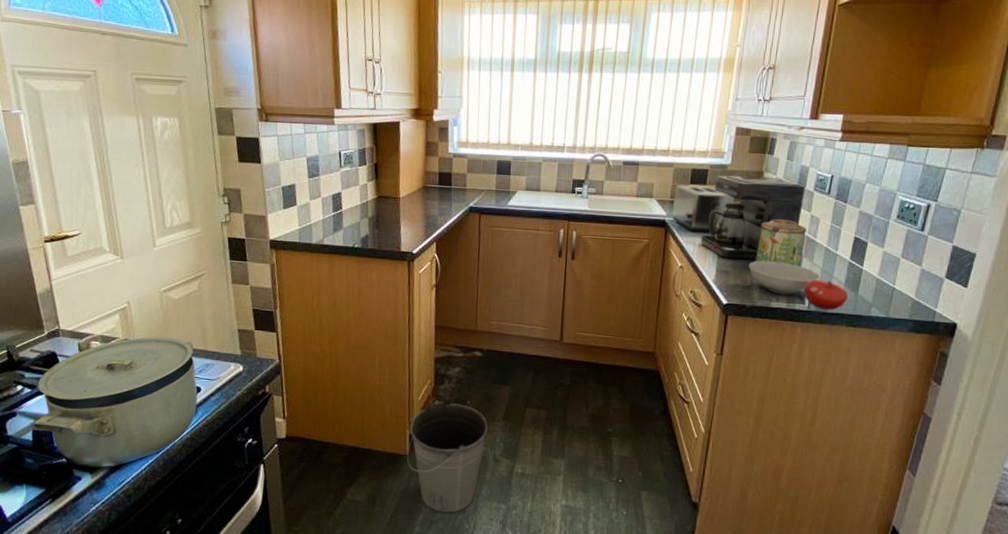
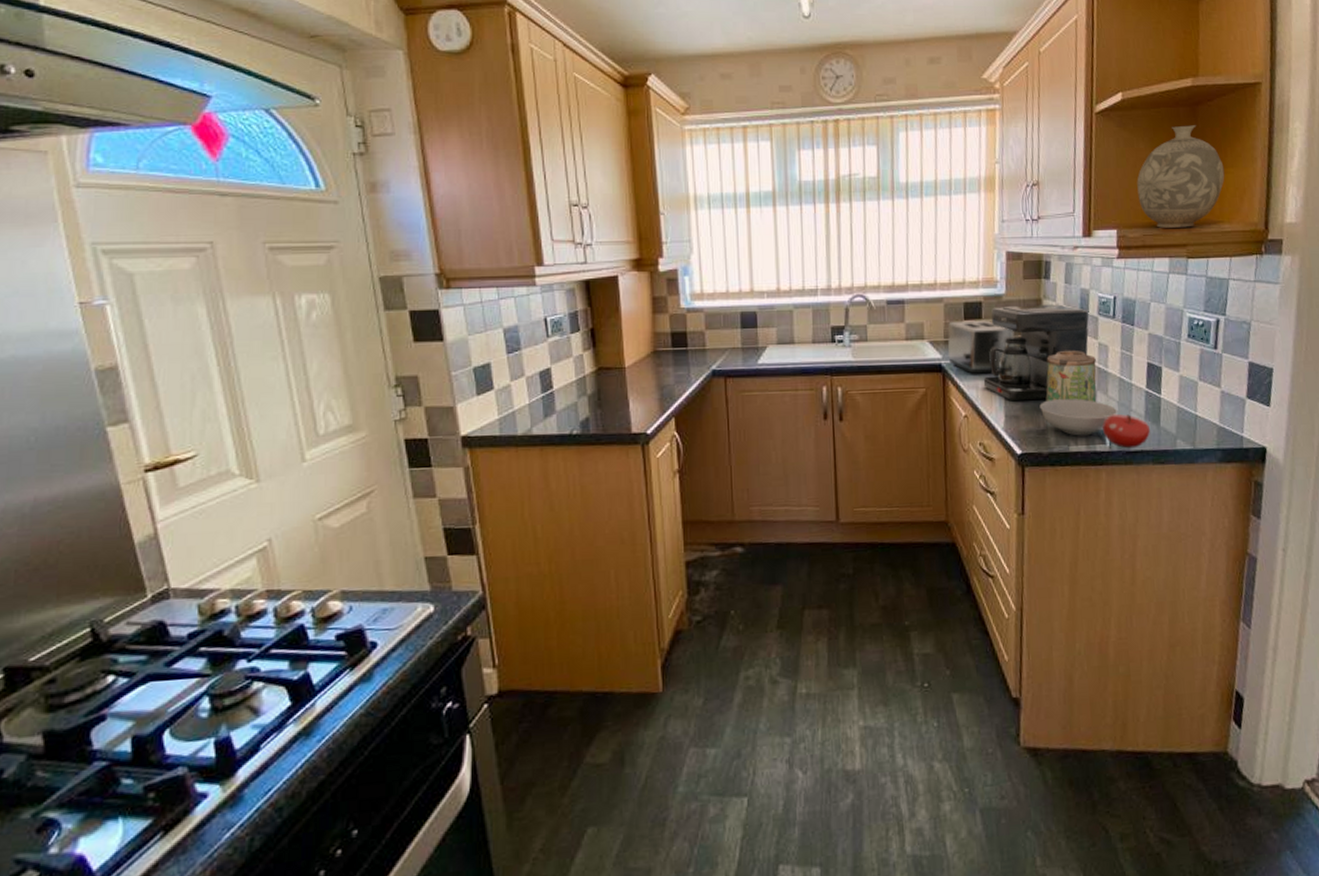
saucepan: present [32,336,198,468] -> none [130,579,373,778]
bucket: present [407,400,488,513] -> none [661,615,759,762]
decorative vase: none [868,21,959,118] -> present [1137,125,1225,228]

